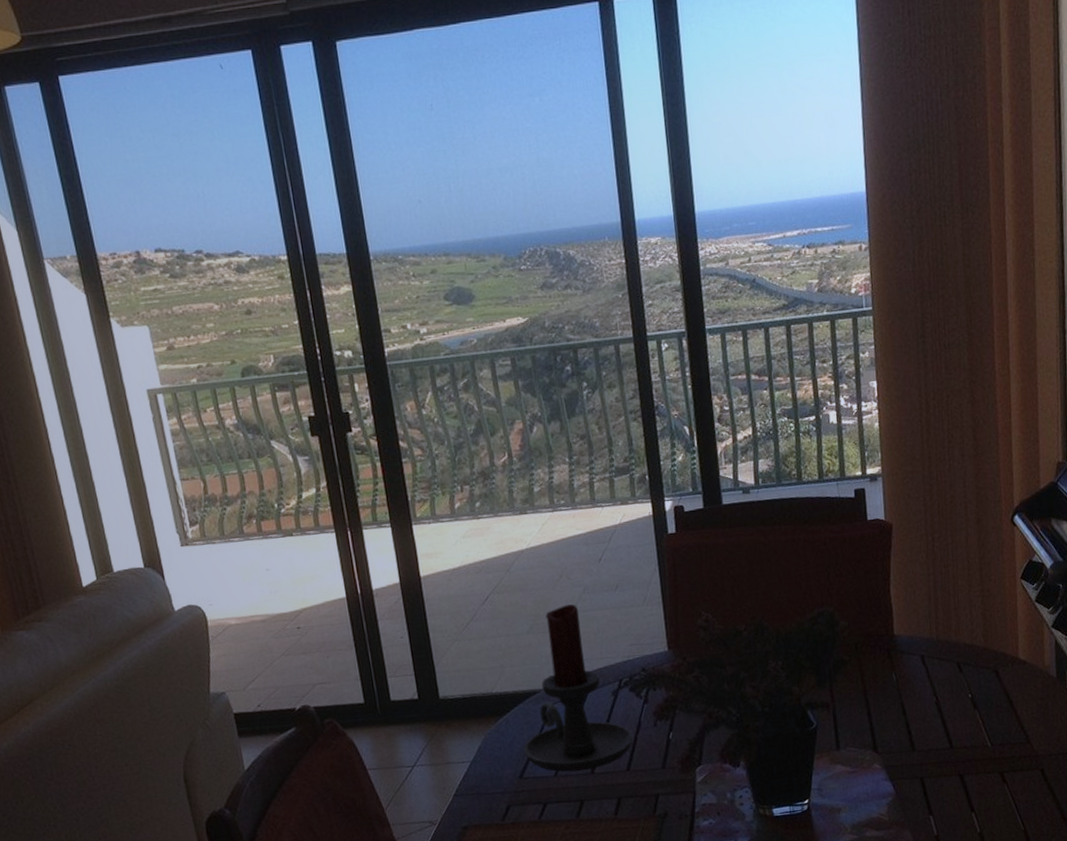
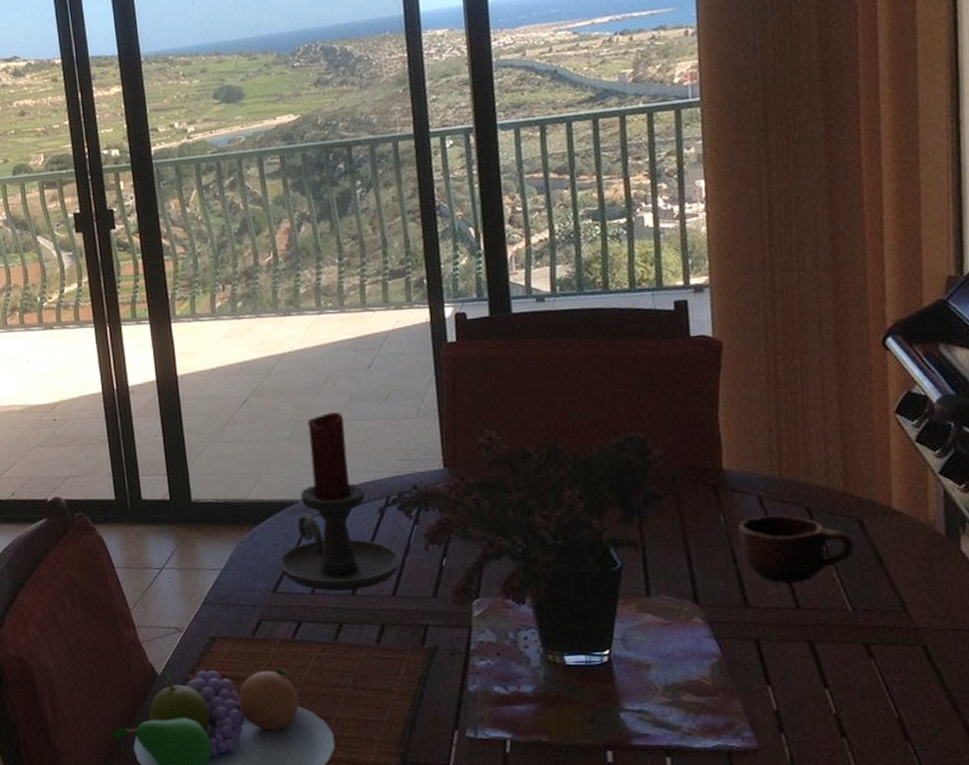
mug: none [907,671,992,729] -> present [738,515,854,584]

